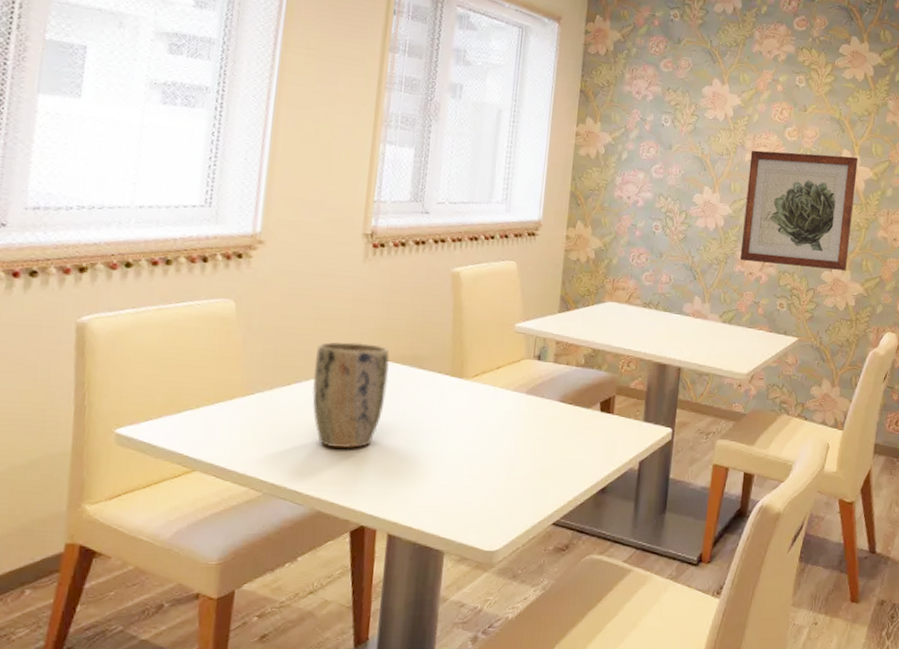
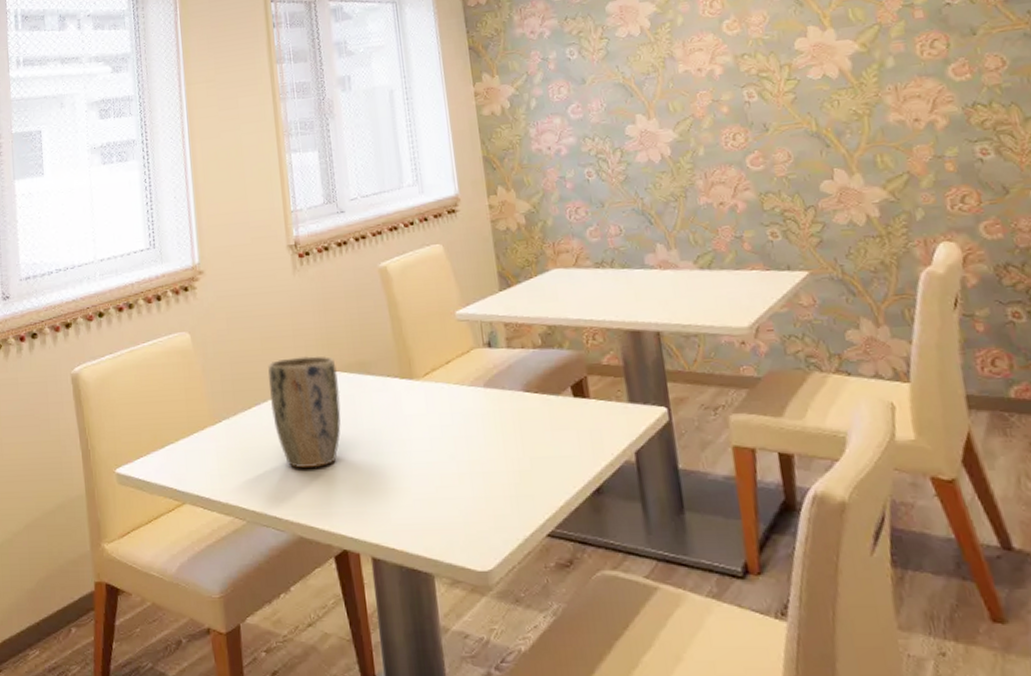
wall art: present [739,150,858,271] -> none [683,31,855,191]

